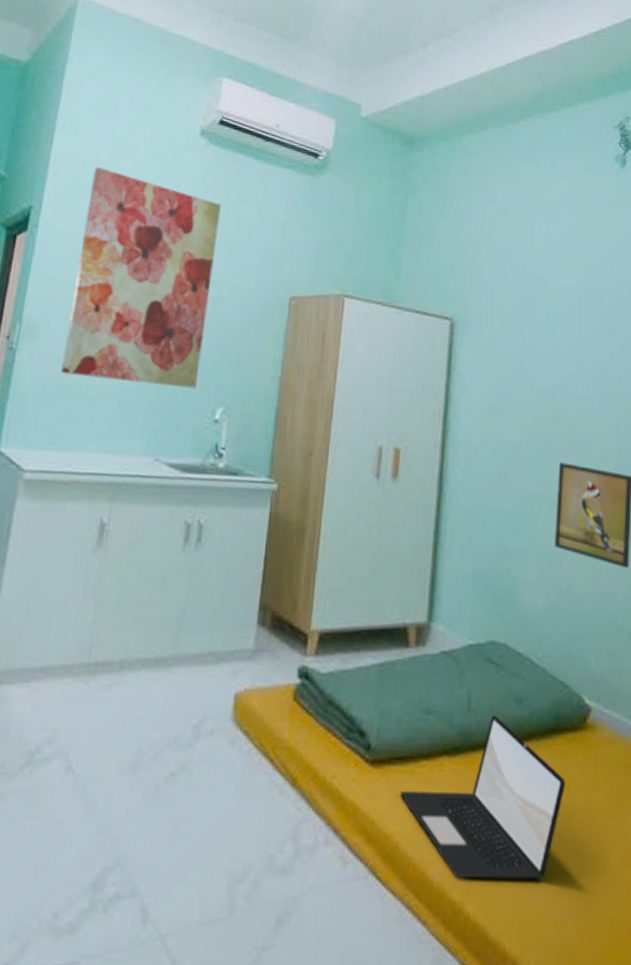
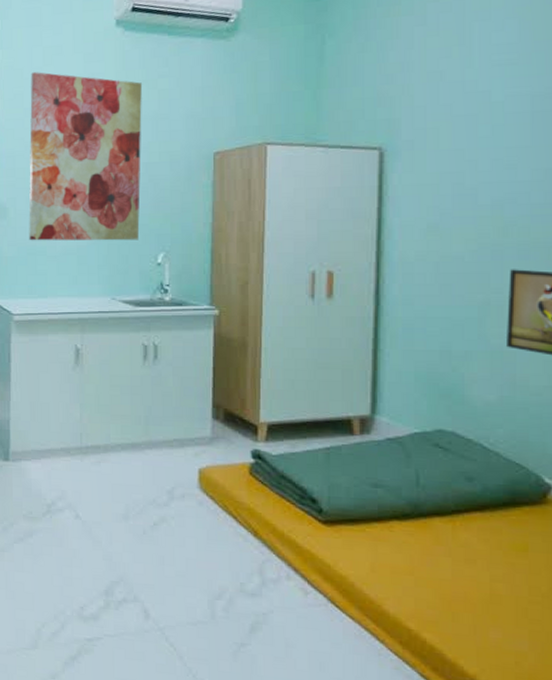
laptop: present [399,715,566,881] -> none [352,489,524,621]

